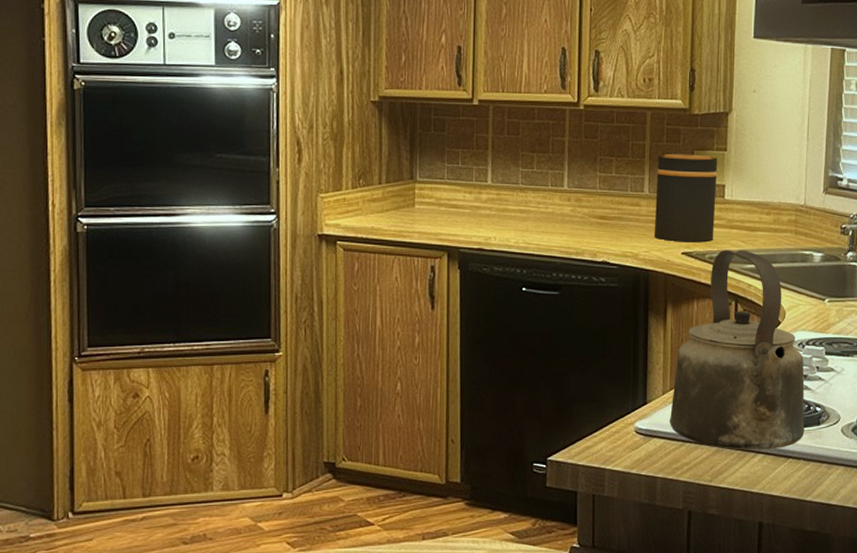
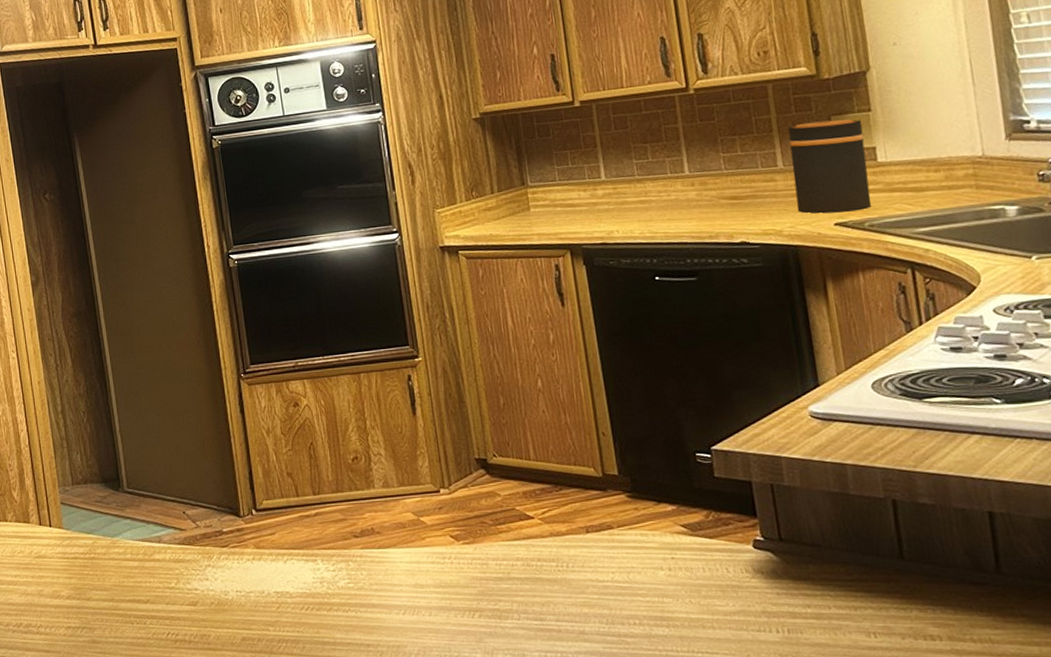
kettle: present [670,249,805,450] -> none [848,212,1032,431]

